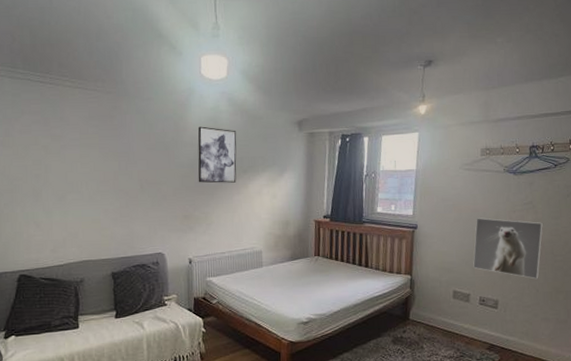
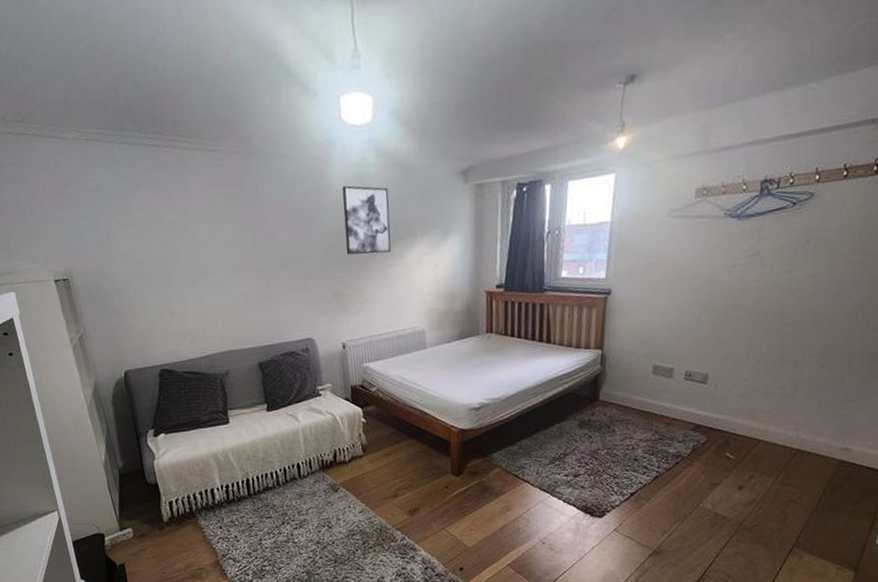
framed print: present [473,218,544,280] -> none [679,276,773,348]

